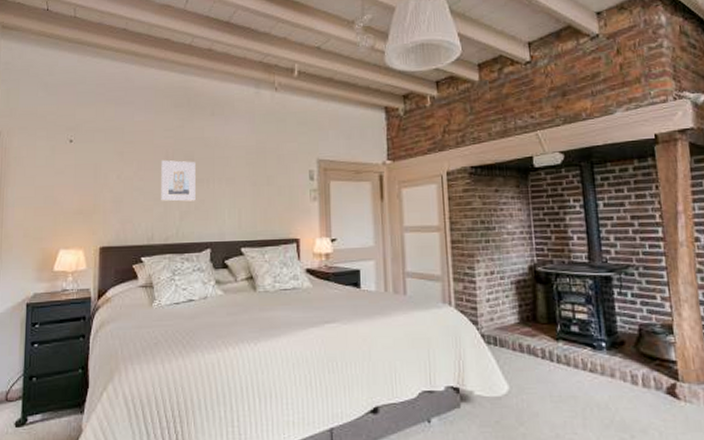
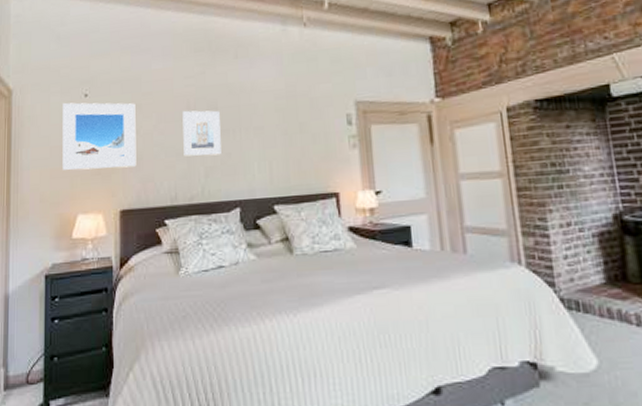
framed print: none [46,147,118,209] -> present [62,102,137,171]

